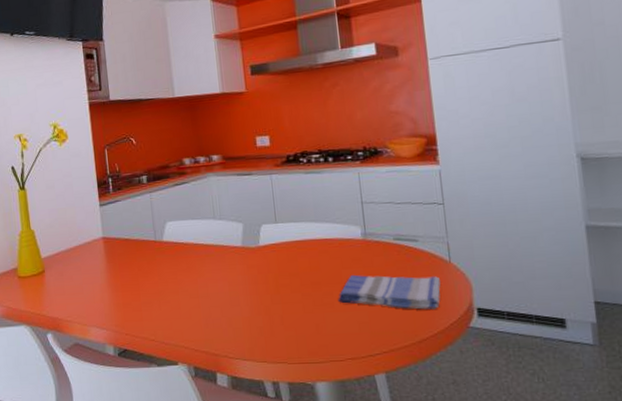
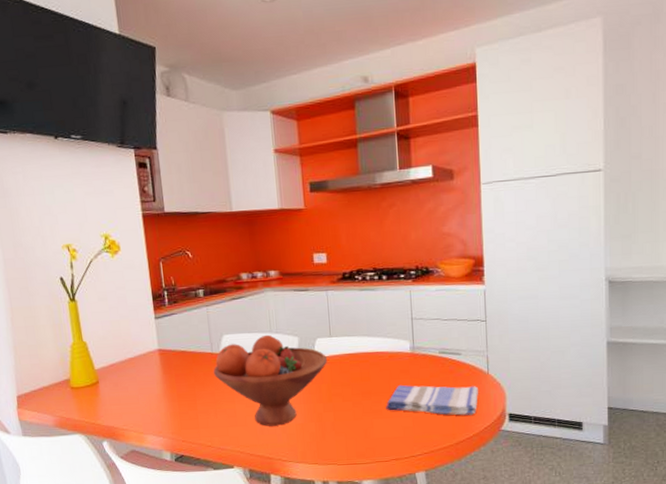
fruit bowl: none [156,221,274,320] -> present [213,334,328,426]

